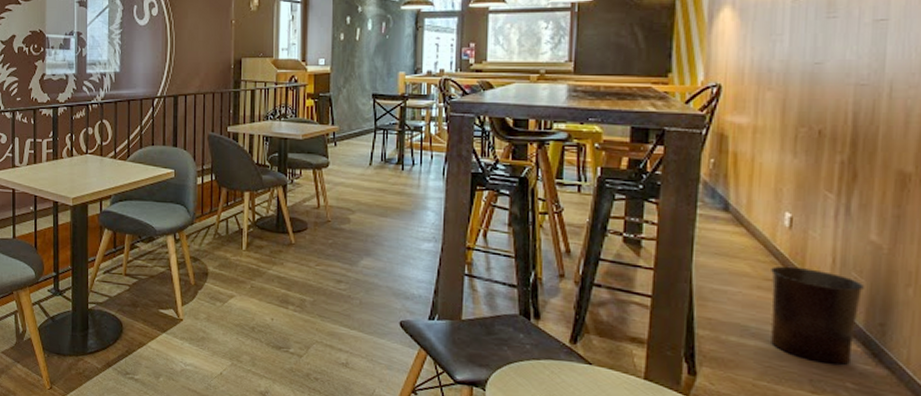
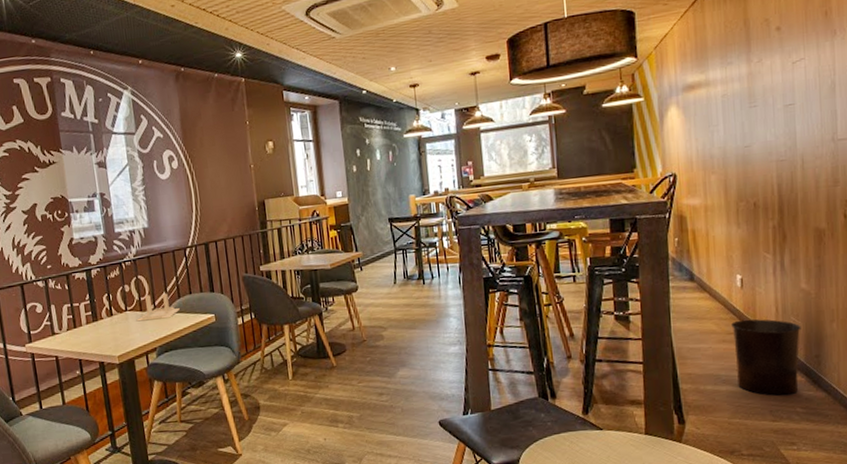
napkin holder: none [95,141,141,167] -> present [136,293,181,322]

